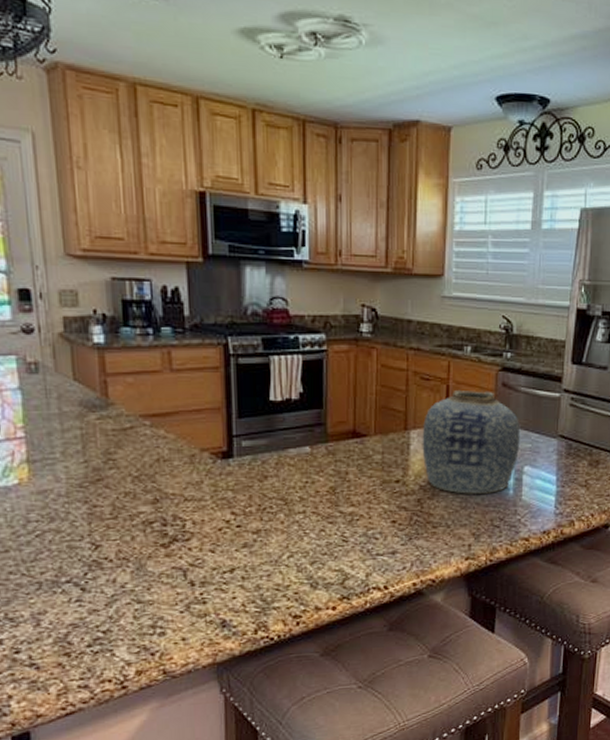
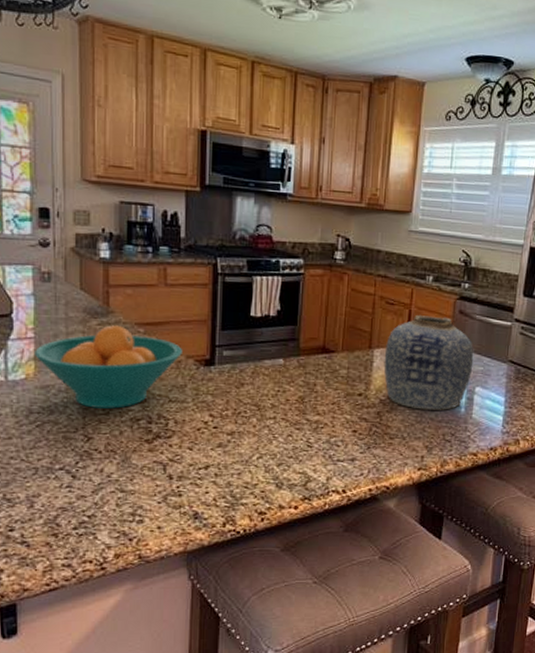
fruit bowl: none [27,419,195,513] -> present [35,325,182,409]

